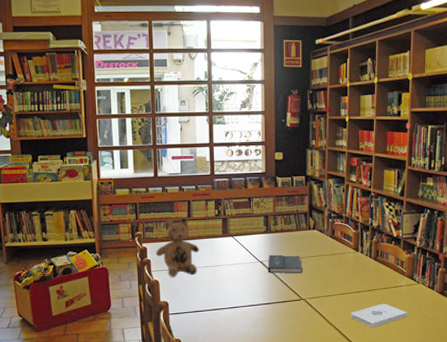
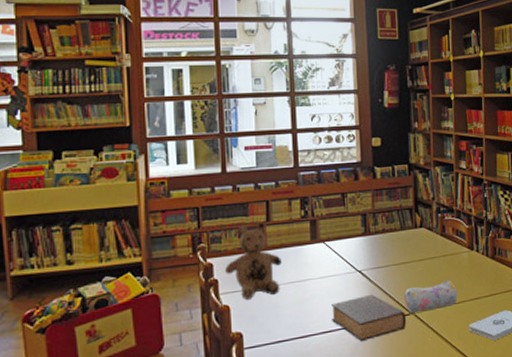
book: none [237,281,298,317] -> present [331,294,407,341]
book: present [268,254,303,274] -> none [368,259,411,285]
pencil case: none [297,274,342,300] -> present [404,280,458,314]

